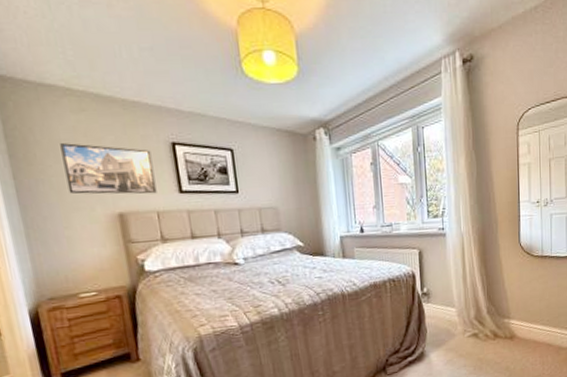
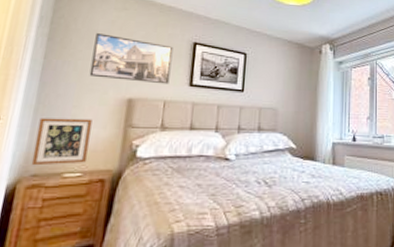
picture frame: none [35,238,97,290] -> present [31,118,93,166]

